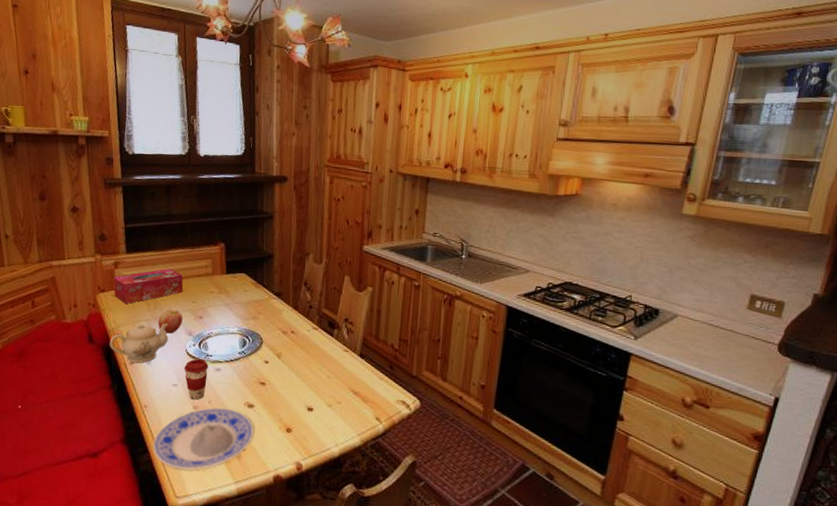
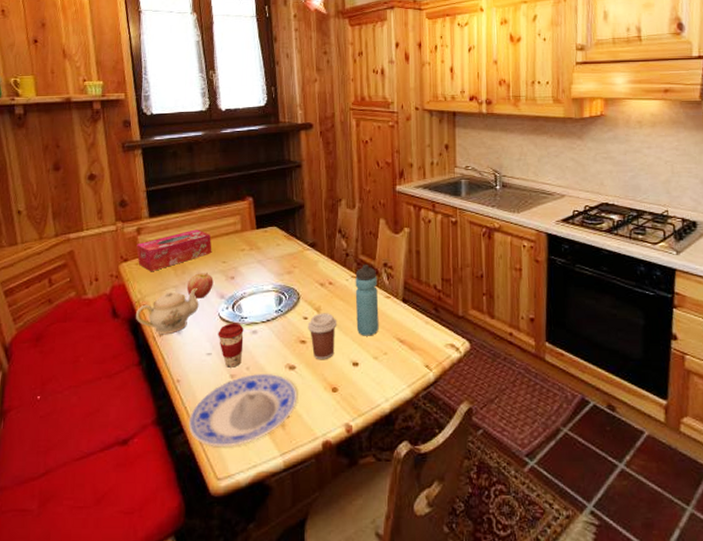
coffee cup: none [268,359,296,403] -> present [307,313,337,360]
water bottle: none [314,318,338,385] -> present [355,265,379,336]

